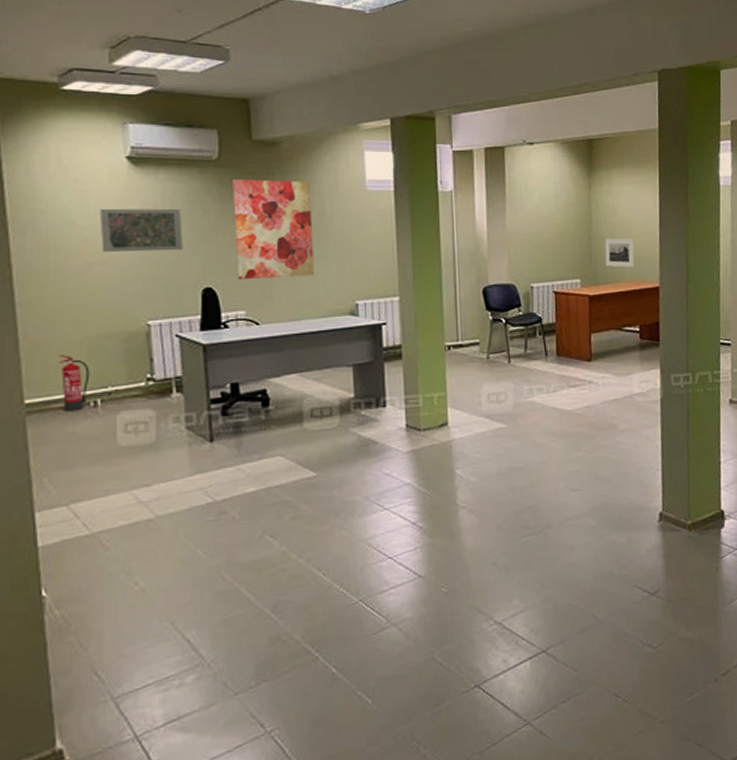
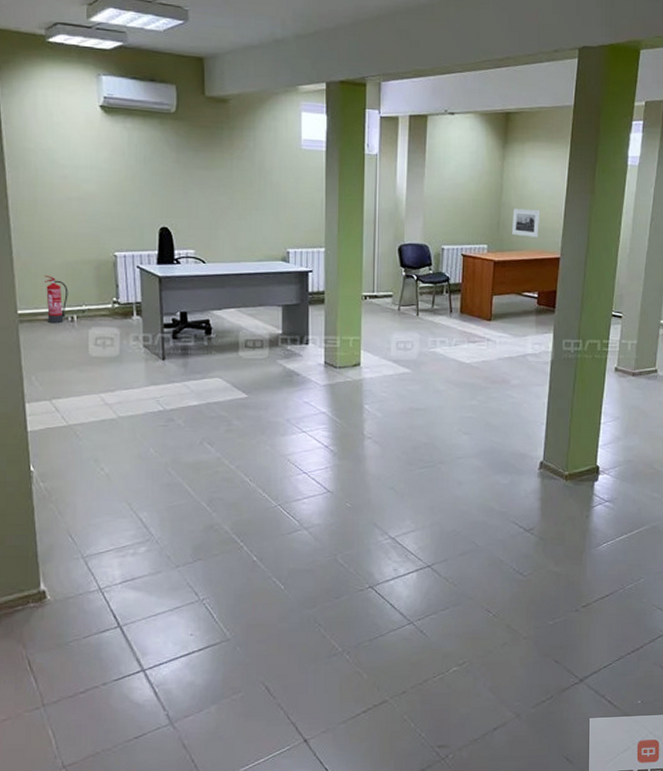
road map: present [99,208,183,253] -> none [77,151,145,193]
wall art: present [233,179,314,279] -> none [187,132,254,224]

